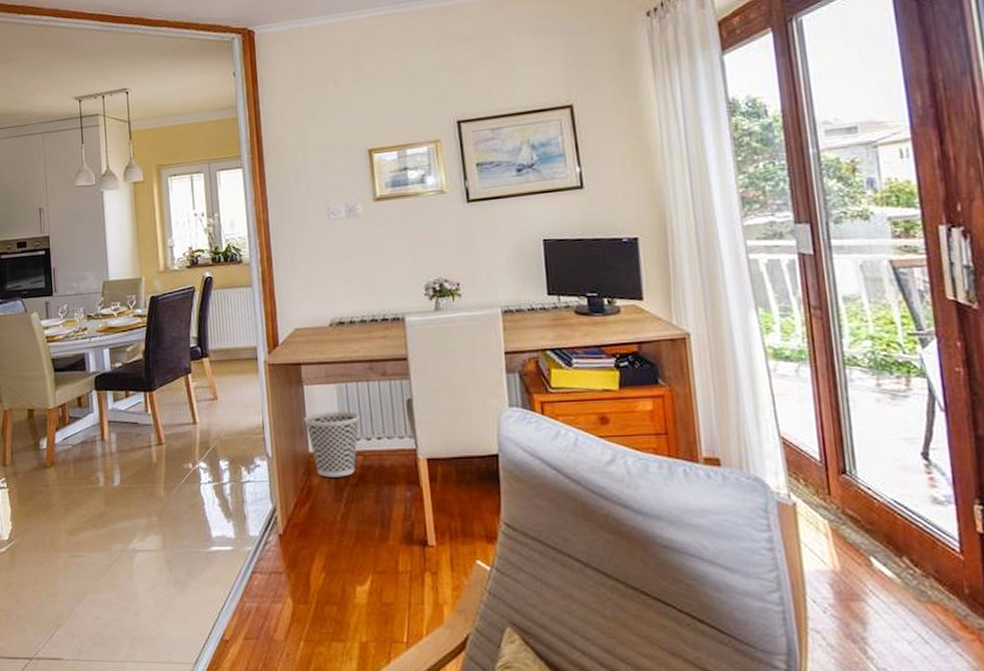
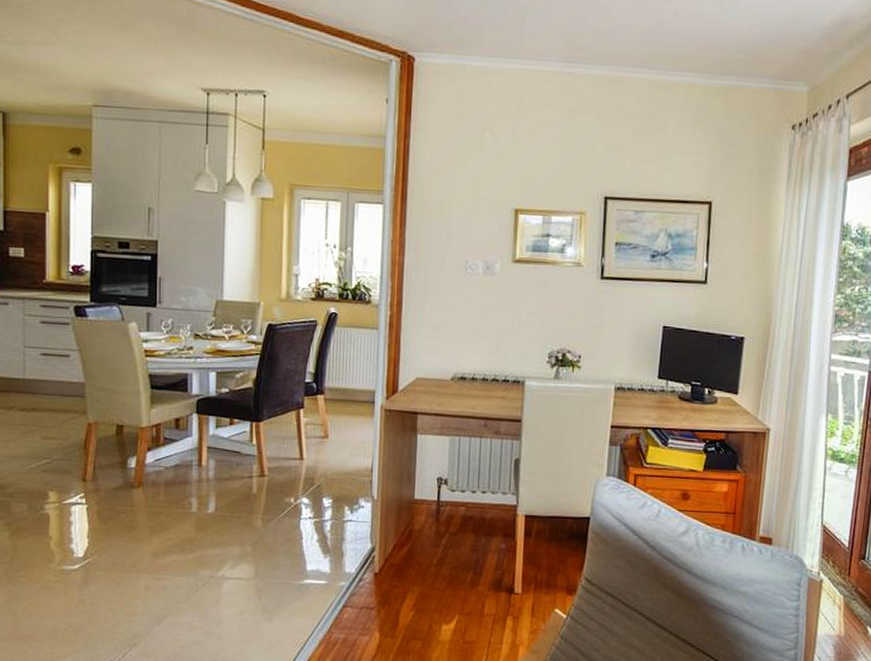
wastebasket: present [304,411,360,478] -> none [414,462,469,525]

